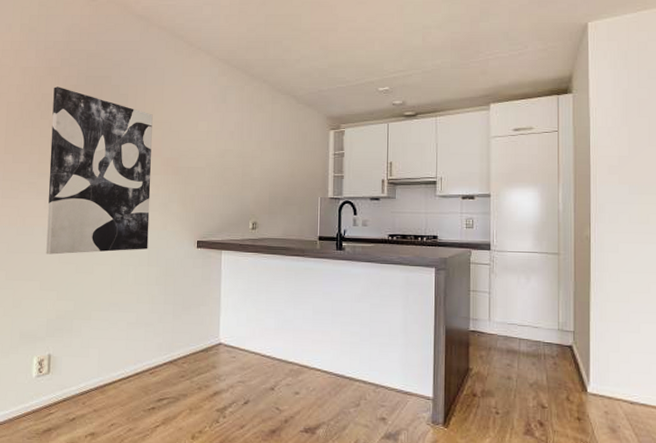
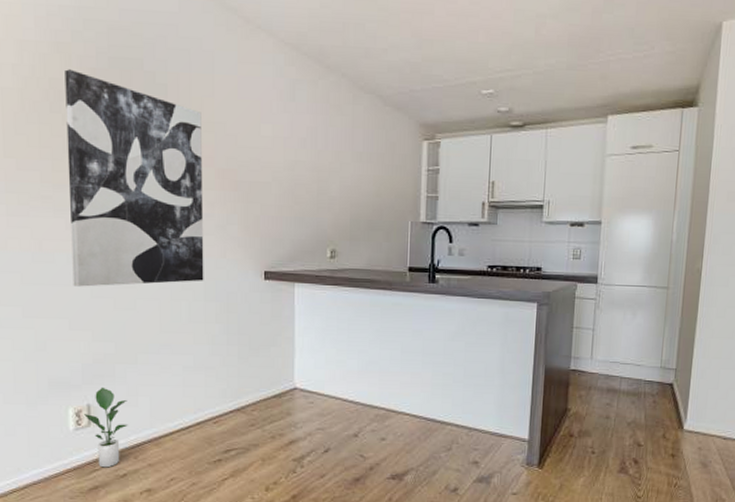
potted plant: none [45,339,80,412] -> present [84,387,128,468]

